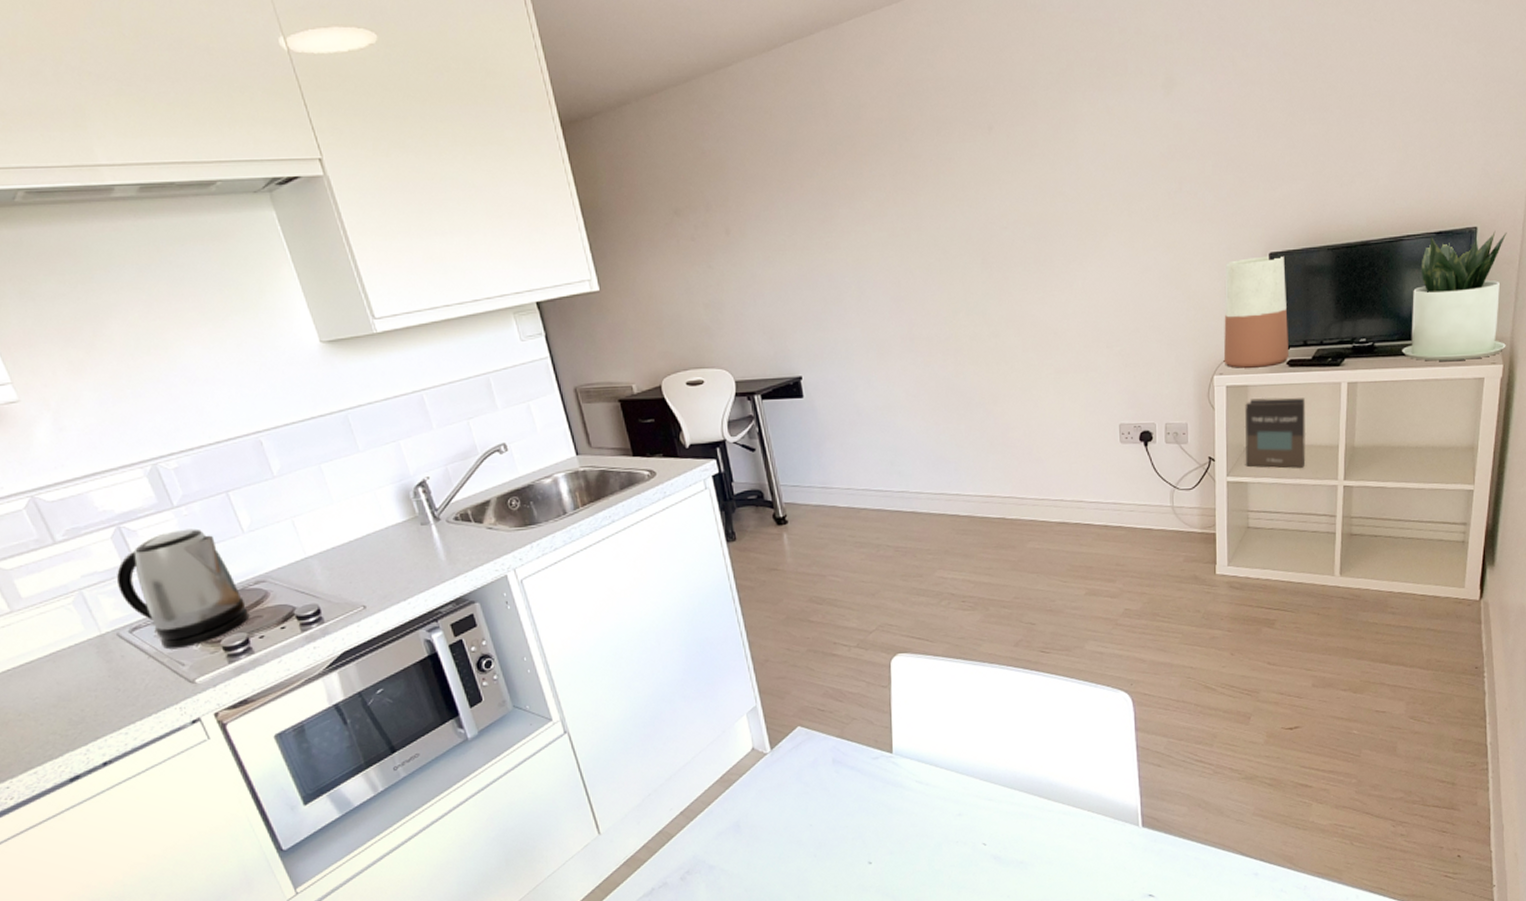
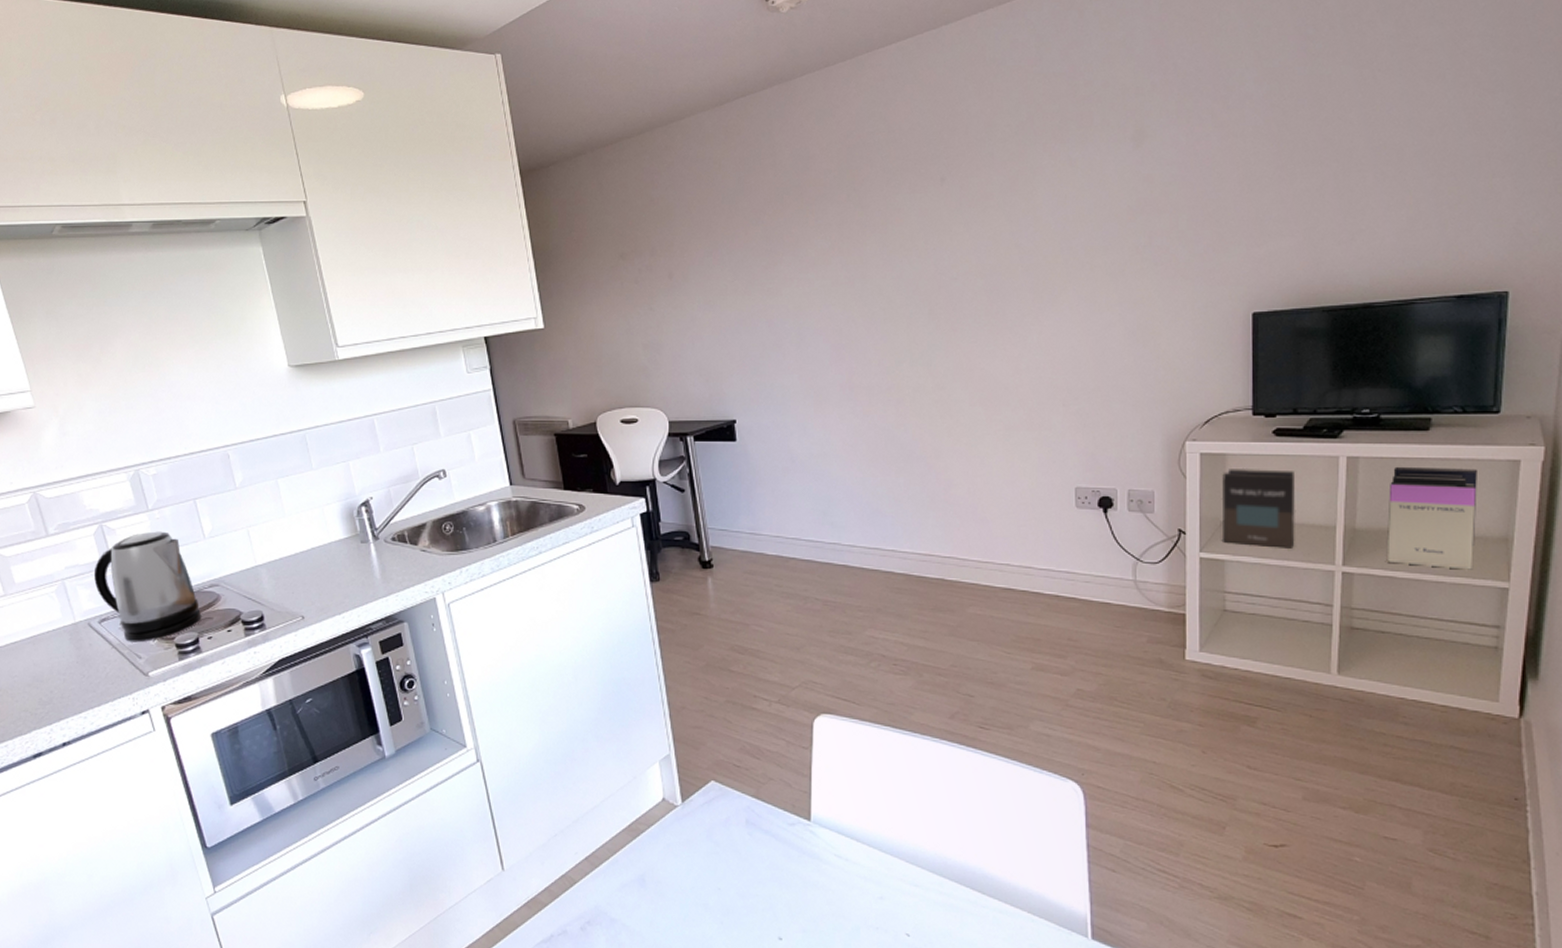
vase: present [1223,255,1289,368] -> none [1197,316,1275,435]
books: none [1379,387,1451,477] -> present [1386,466,1477,570]
planter: present [1402,230,1507,361] -> none [1415,296,1548,439]

